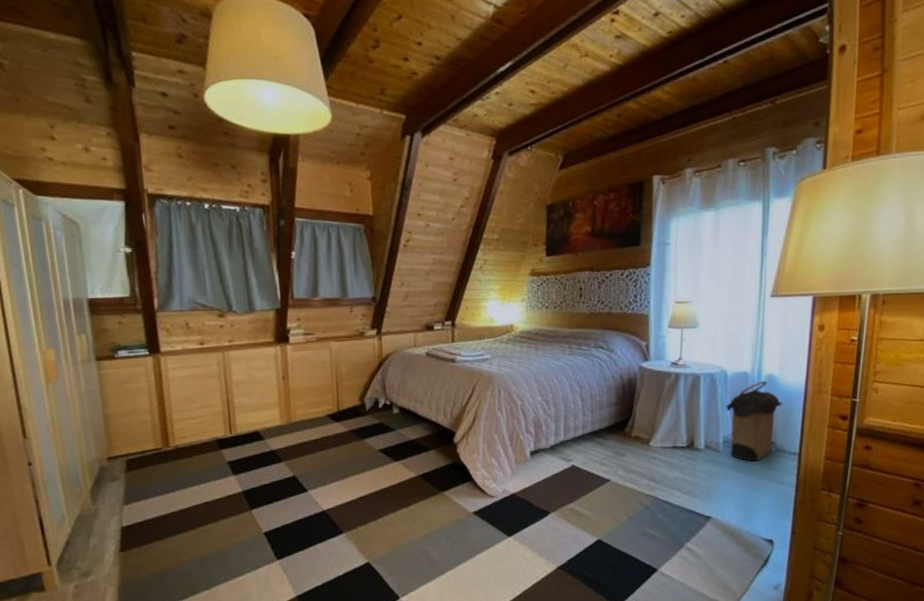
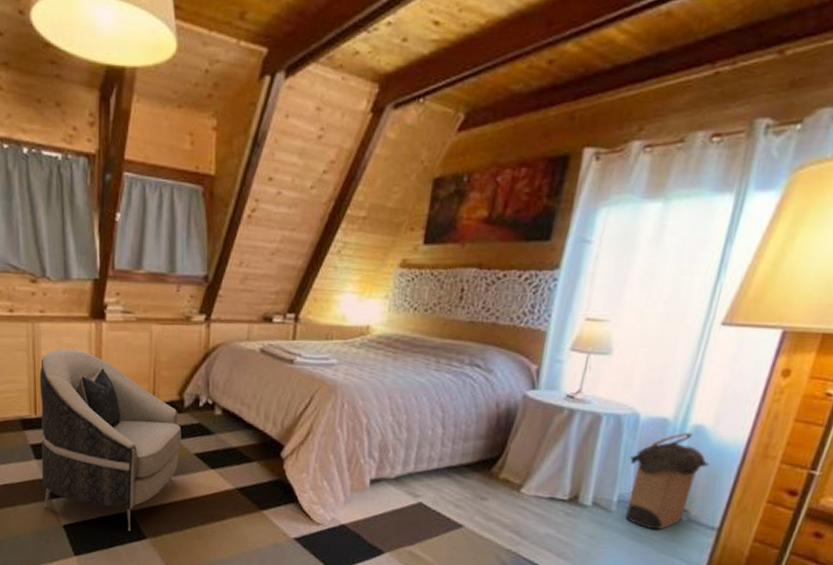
armchair: none [232,371,366,529] -> present [39,349,182,531]

